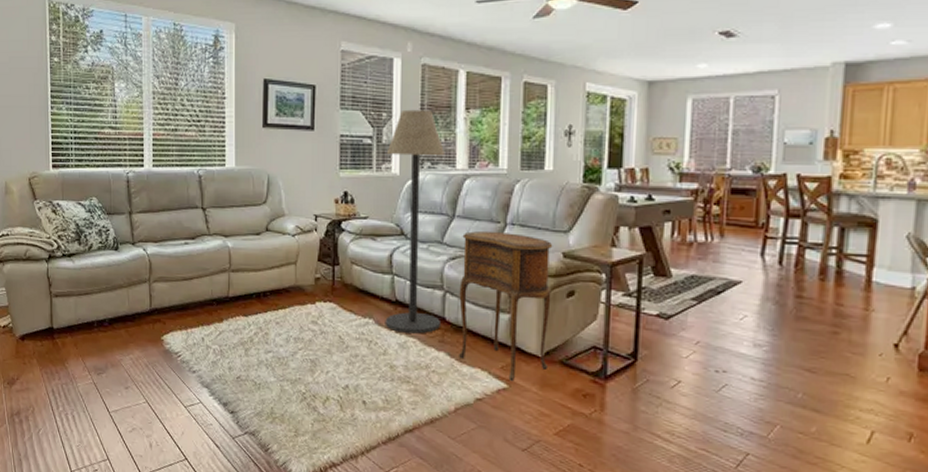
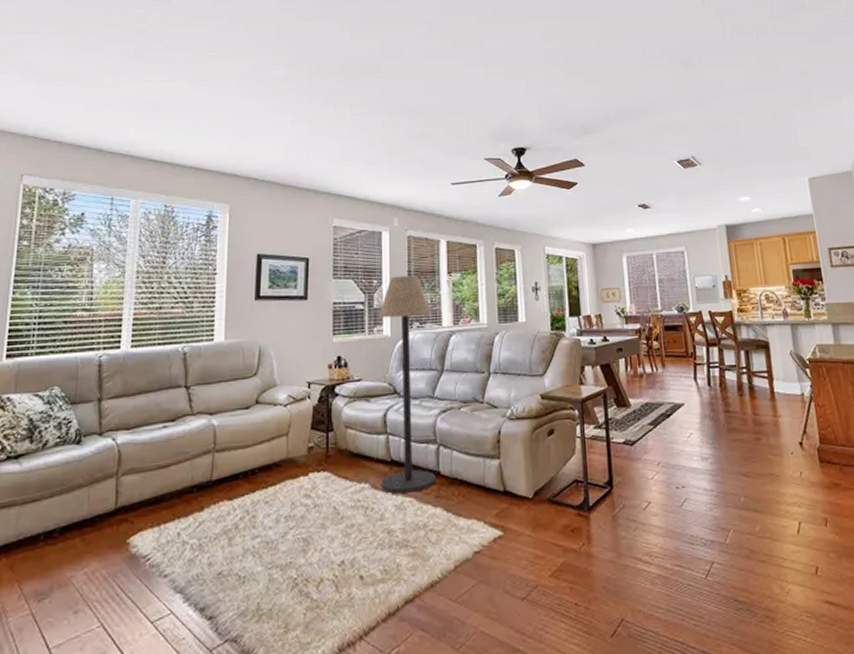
side table: present [459,231,553,382] -> none [451,381,538,528]

